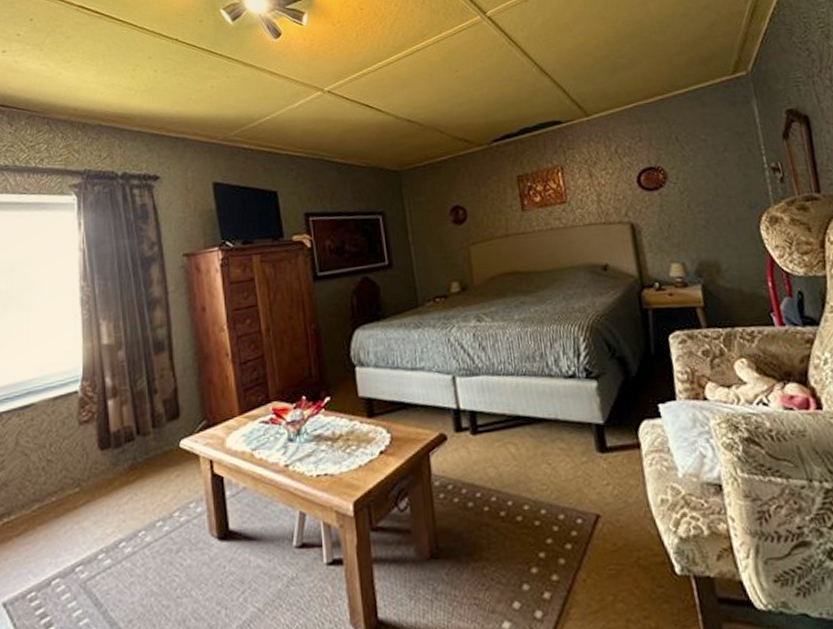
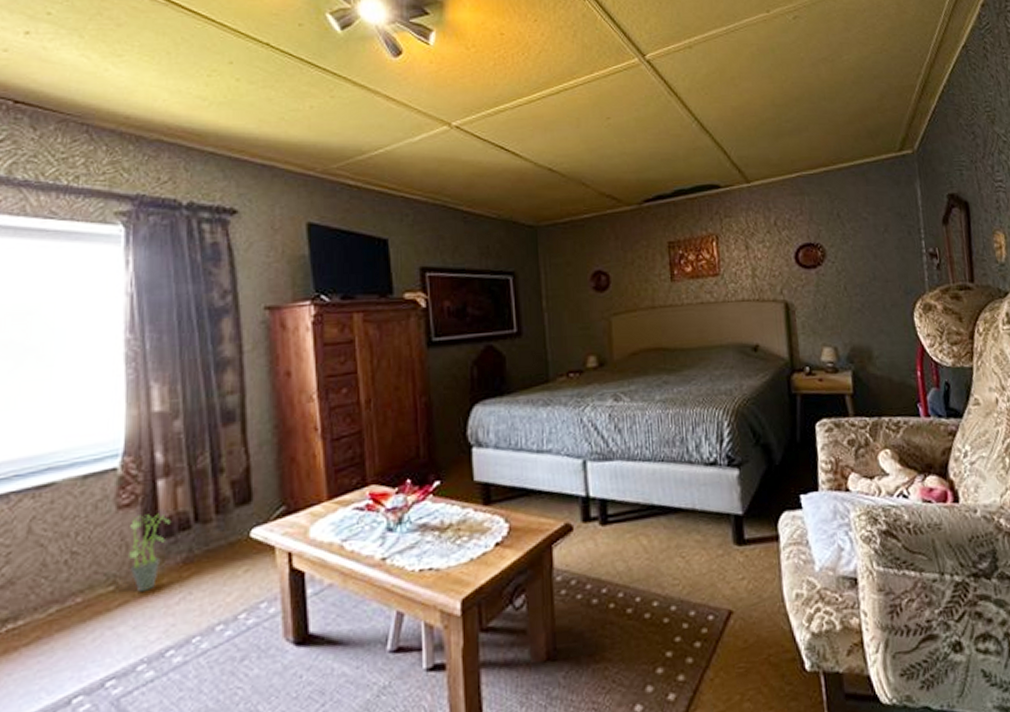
potted plant: none [89,428,120,494] -> present [129,513,172,593]

